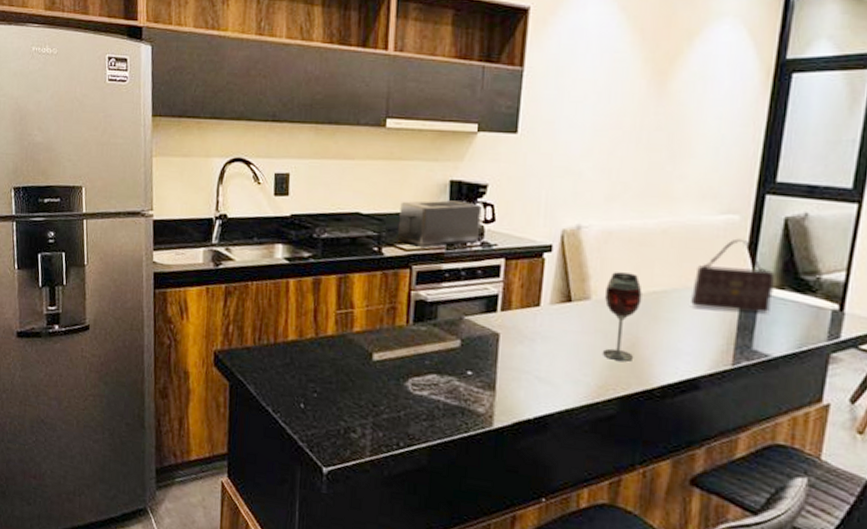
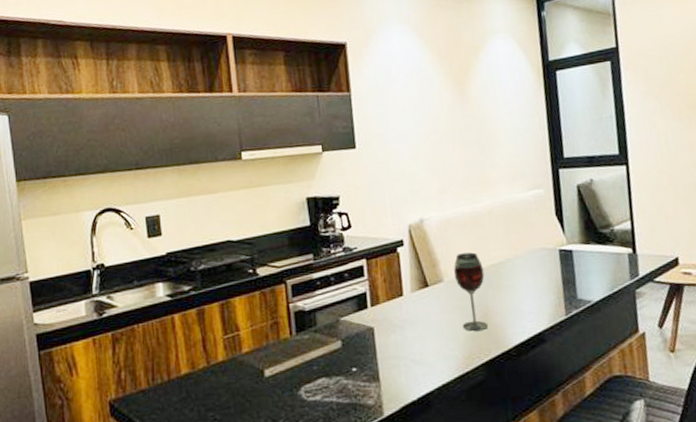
toaster: present [397,199,482,249] -> none [266,213,340,263]
handbag: present [691,238,775,314] -> none [521,208,584,272]

